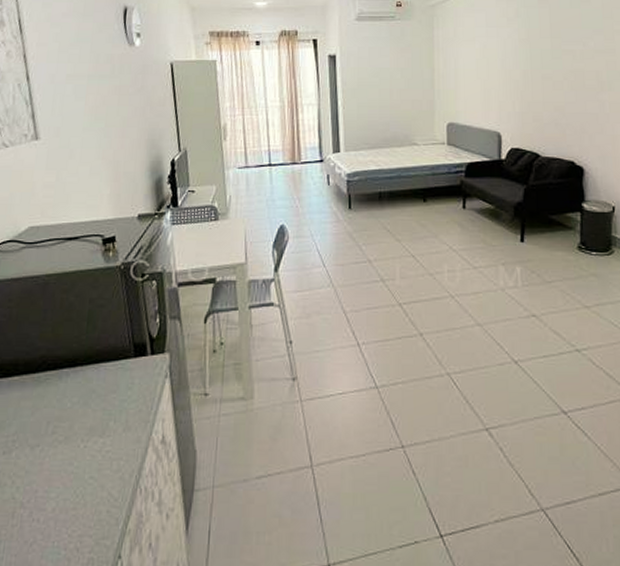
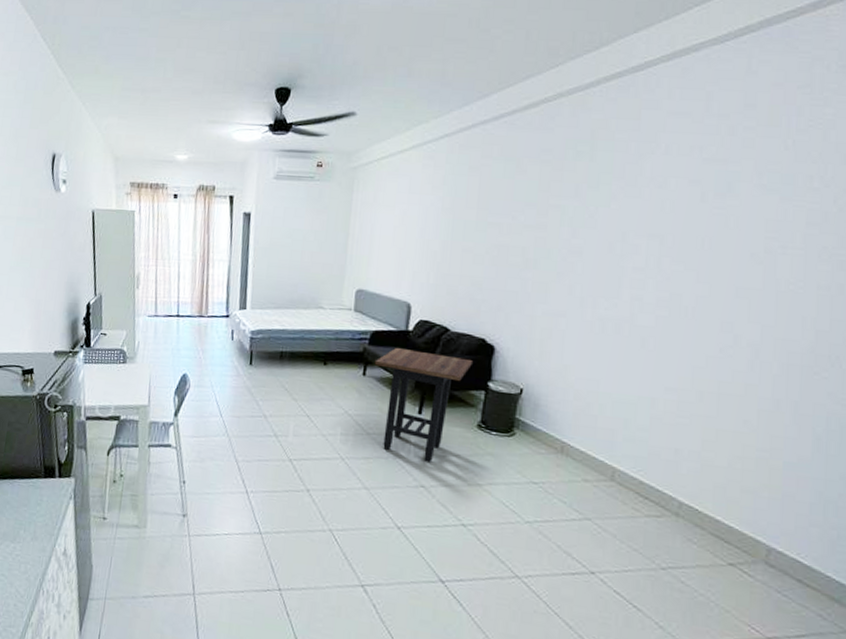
side table: none [472,178,565,290] -> present [374,348,472,462]

